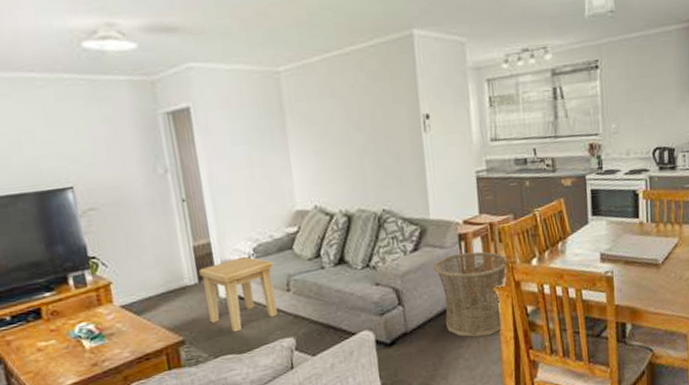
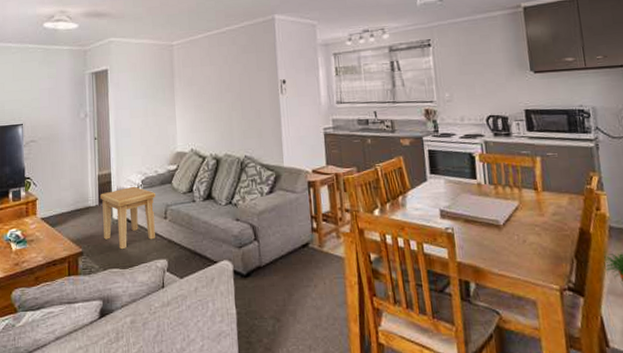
basket: present [433,251,507,338] -> none [285,198,351,278]

